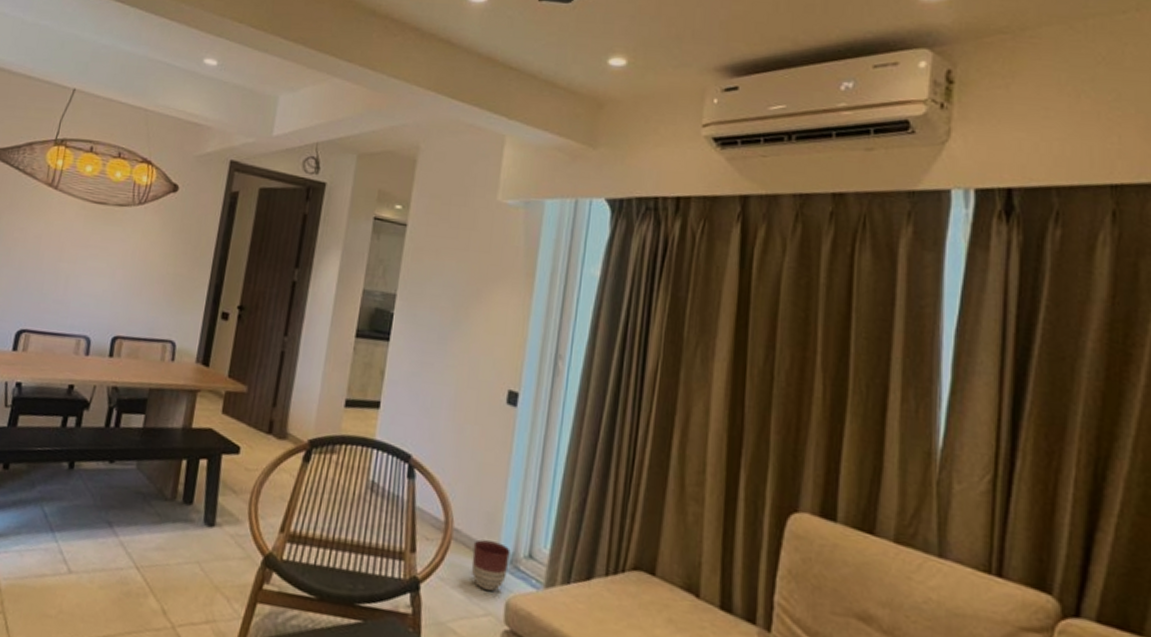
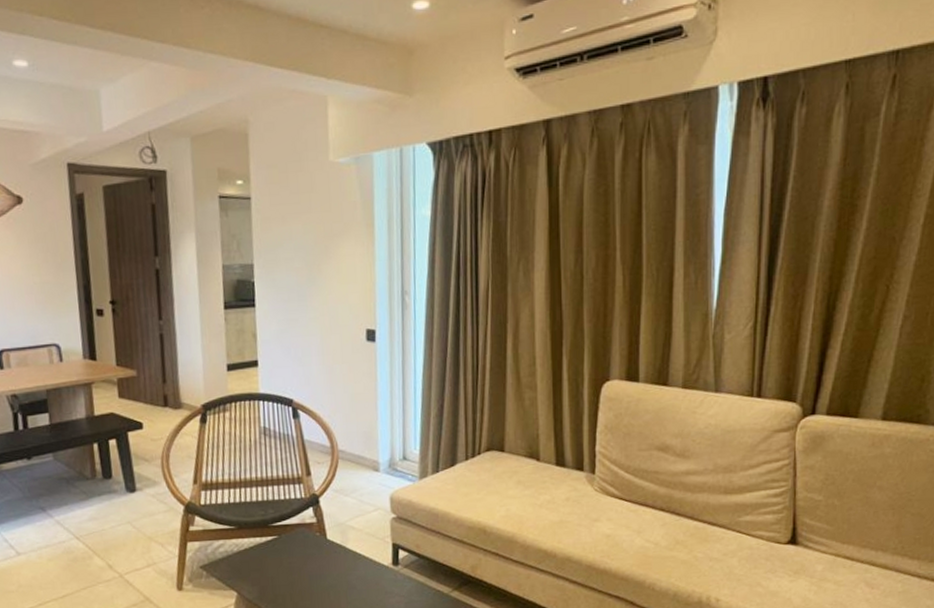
planter: present [471,539,510,591] -> none [357,453,388,491]

